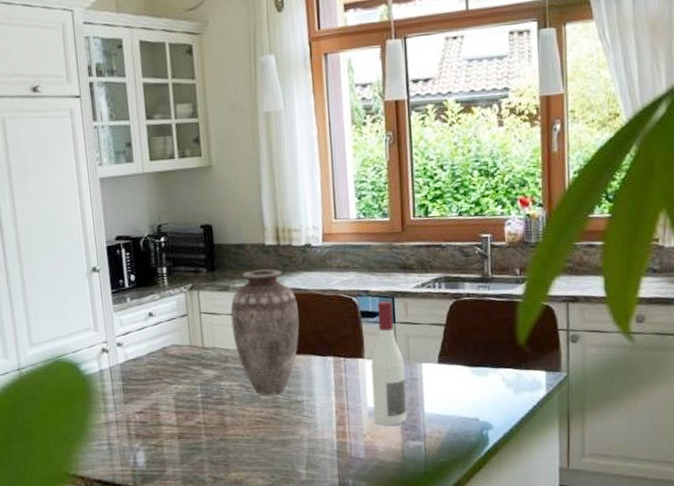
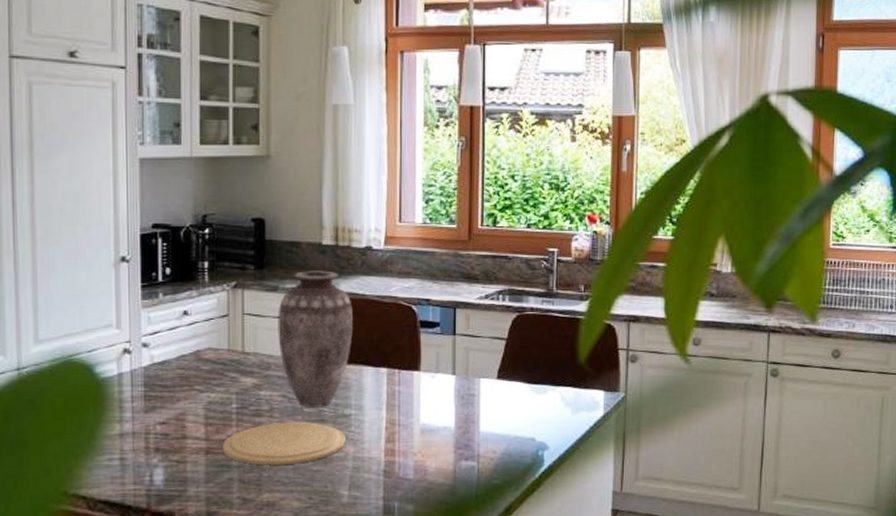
plate: none [192,408,301,448] -> present [223,422,347,466]
wine bottle: present [371,301,407,426] -> none [426,311,463,444]

